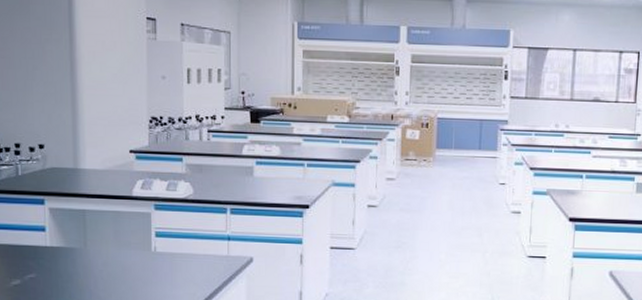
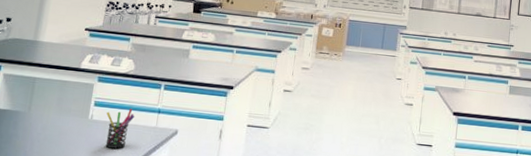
pen holder: none [171,238,203,282] -> present [105,109,135,149]

